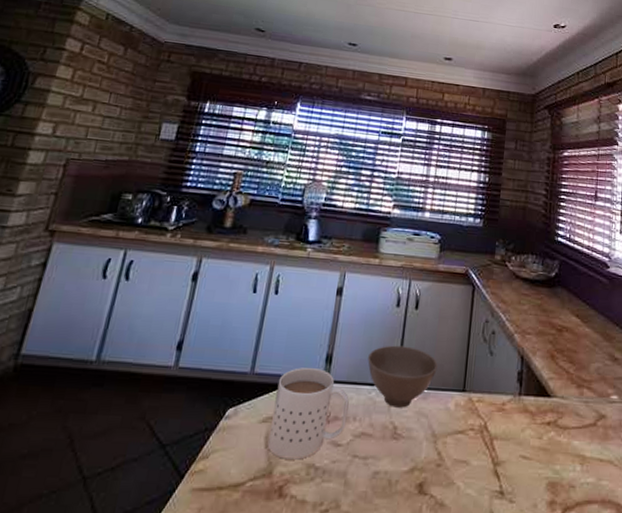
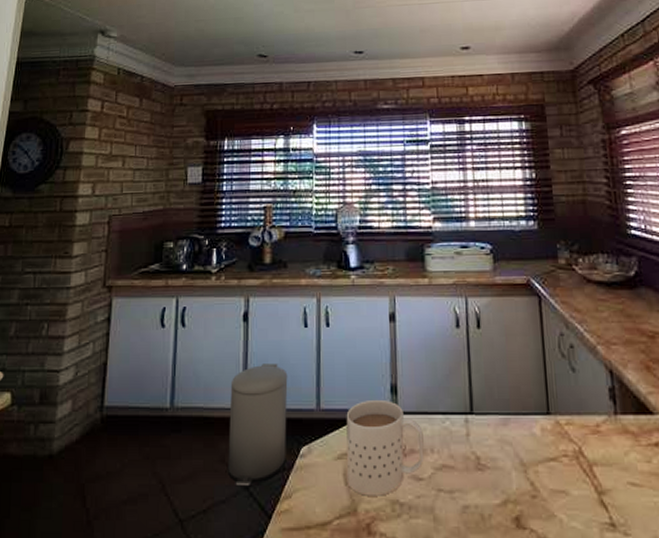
pedal bin: none [146,324,228,446] -> present [228,363,288,487]
bowl: present [367,345,438,408] -> none [435,369,514,436]

